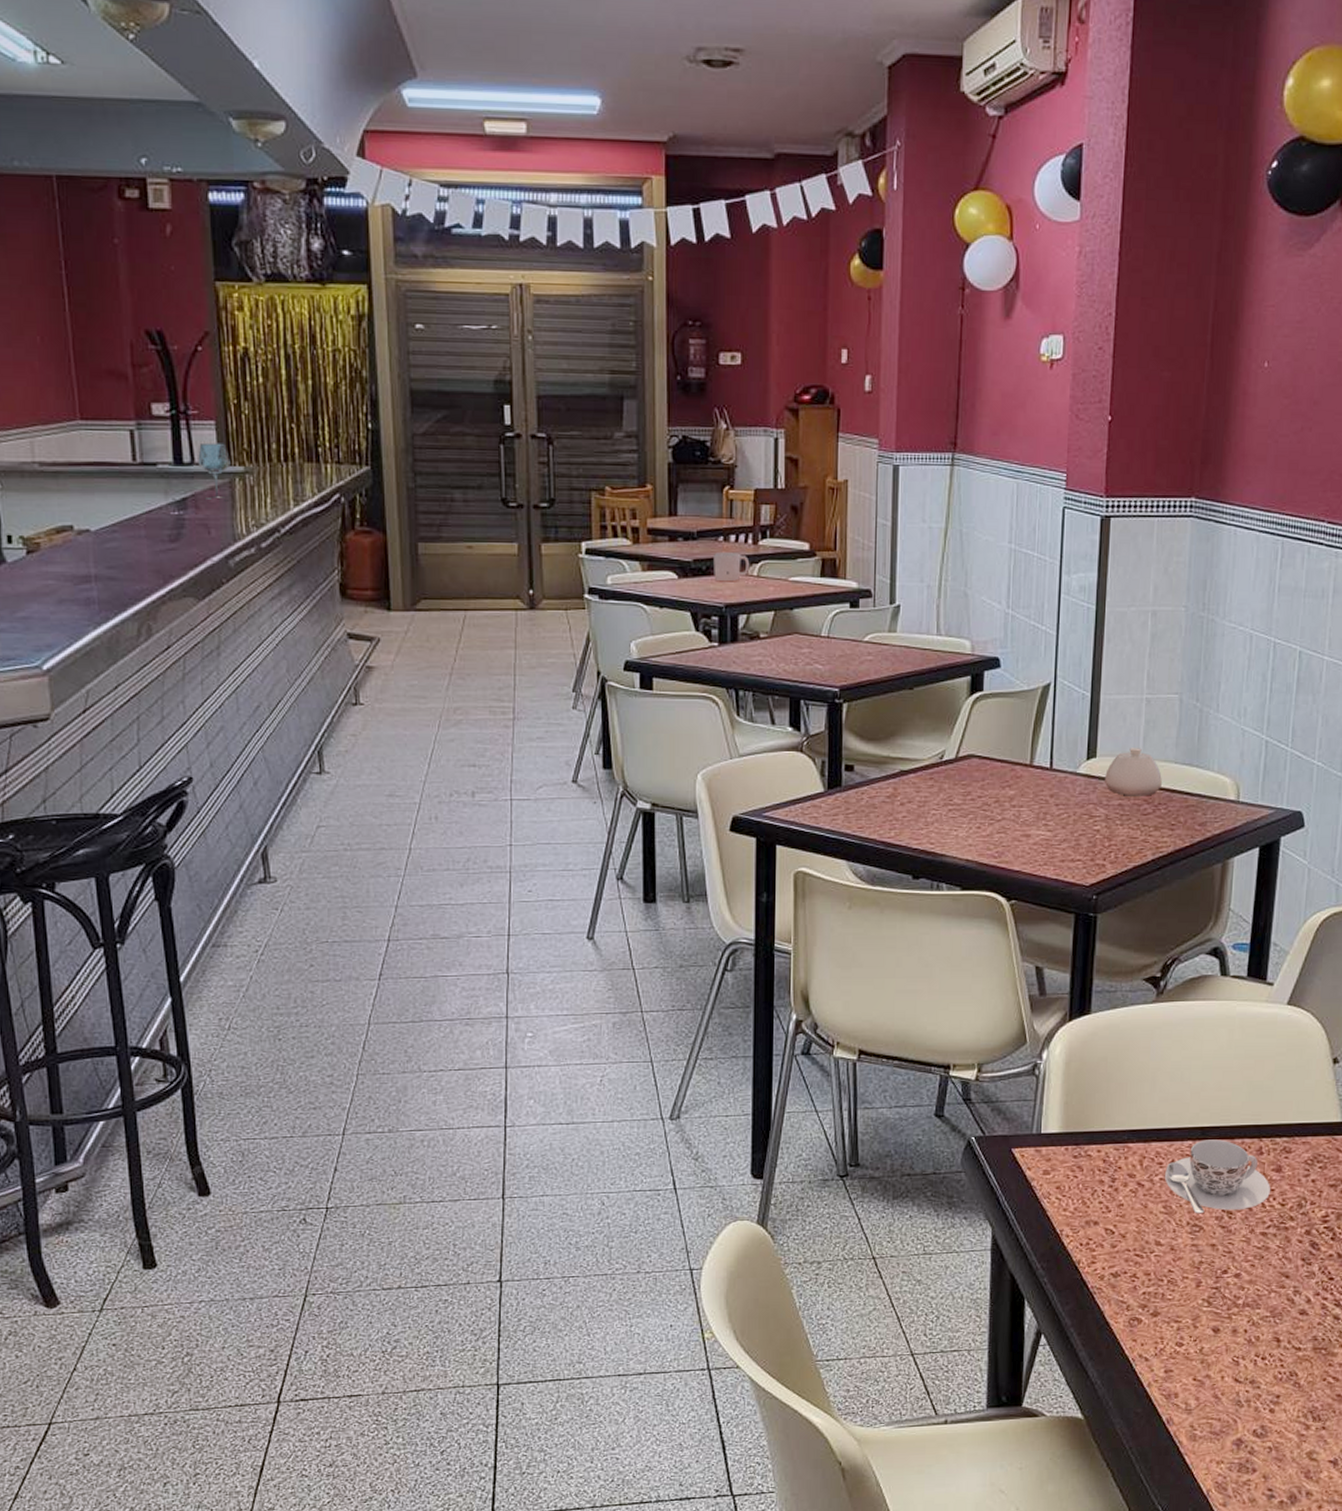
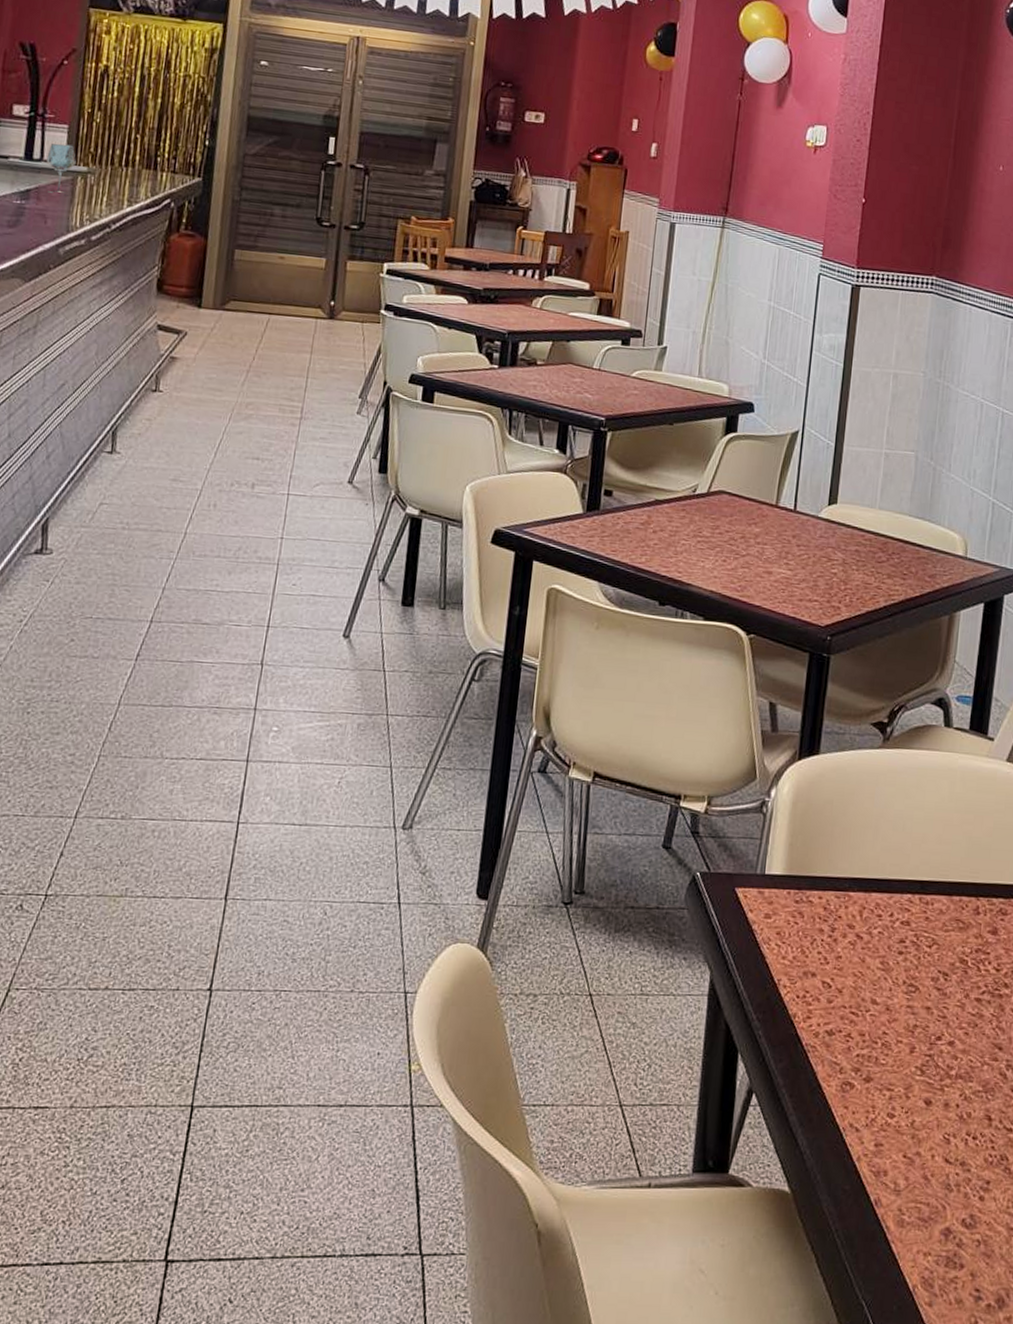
mug: present [714,552,750,582] -> none [500,284,535,312]
sugar bowl: present [1104,748,1162,796] -> none [843,498,897,545]
teacup: present [1164,1139,1270,1214] -> none [882,894,986,973]

